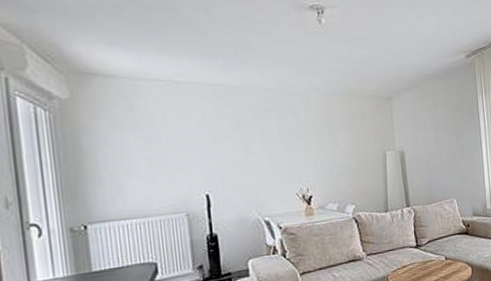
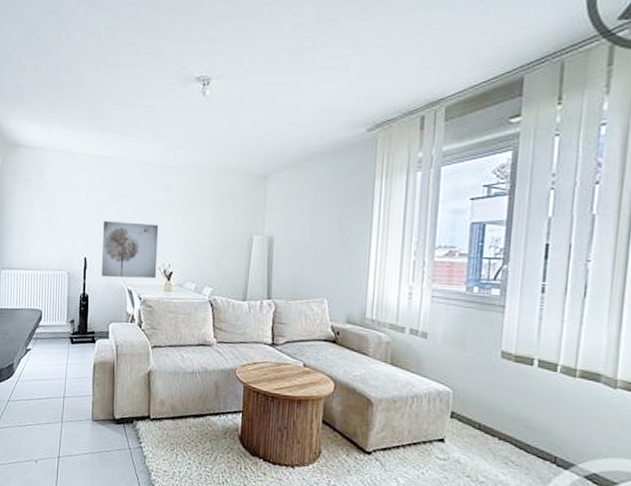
wall art: none [225,151,296,213] -> present [101,221,159,279]

